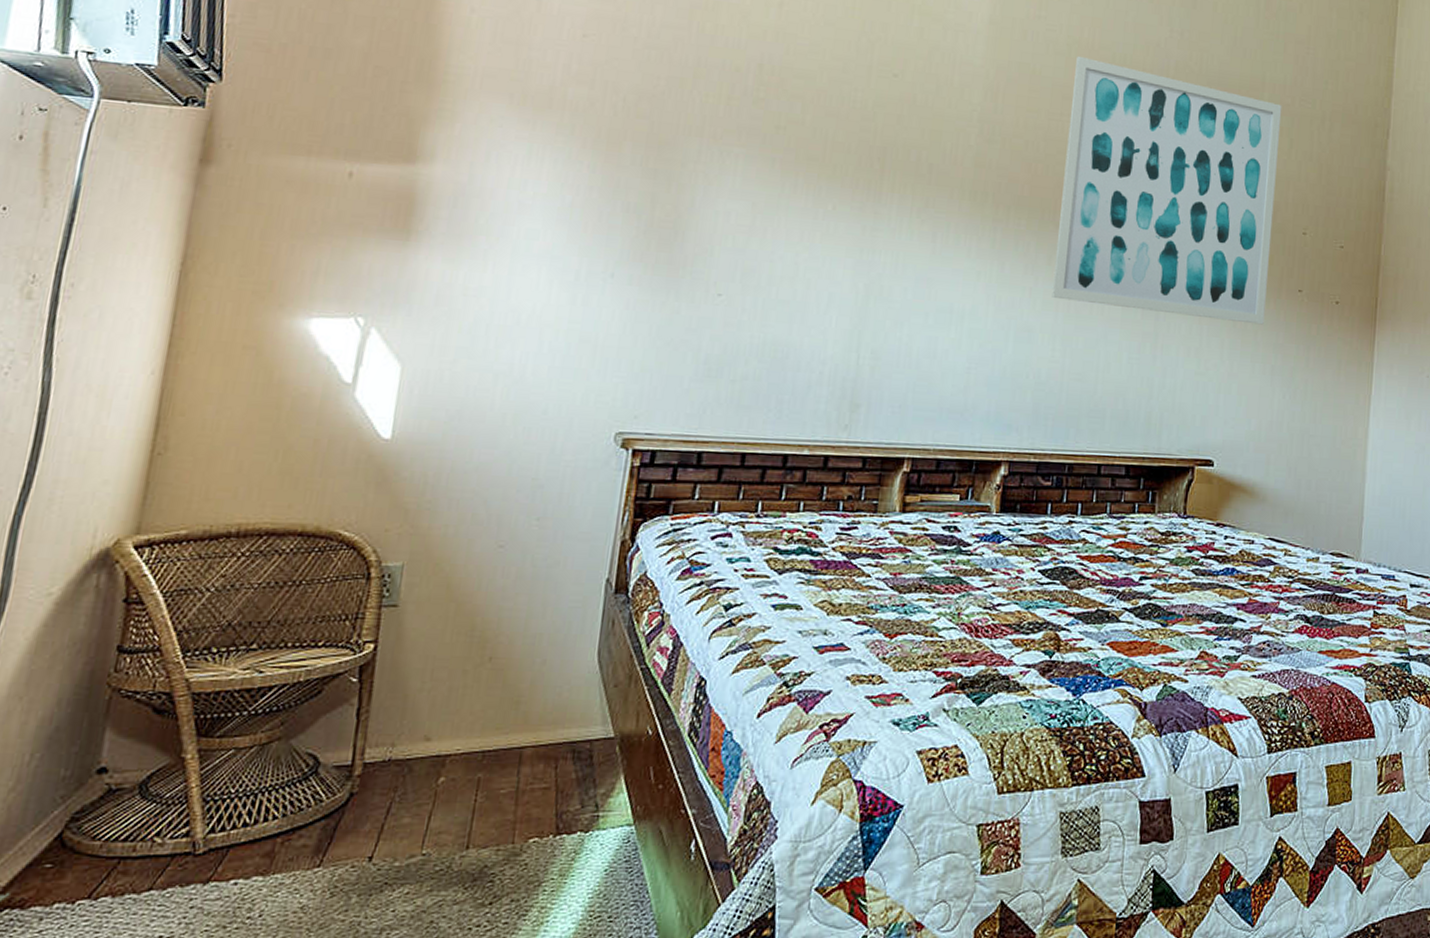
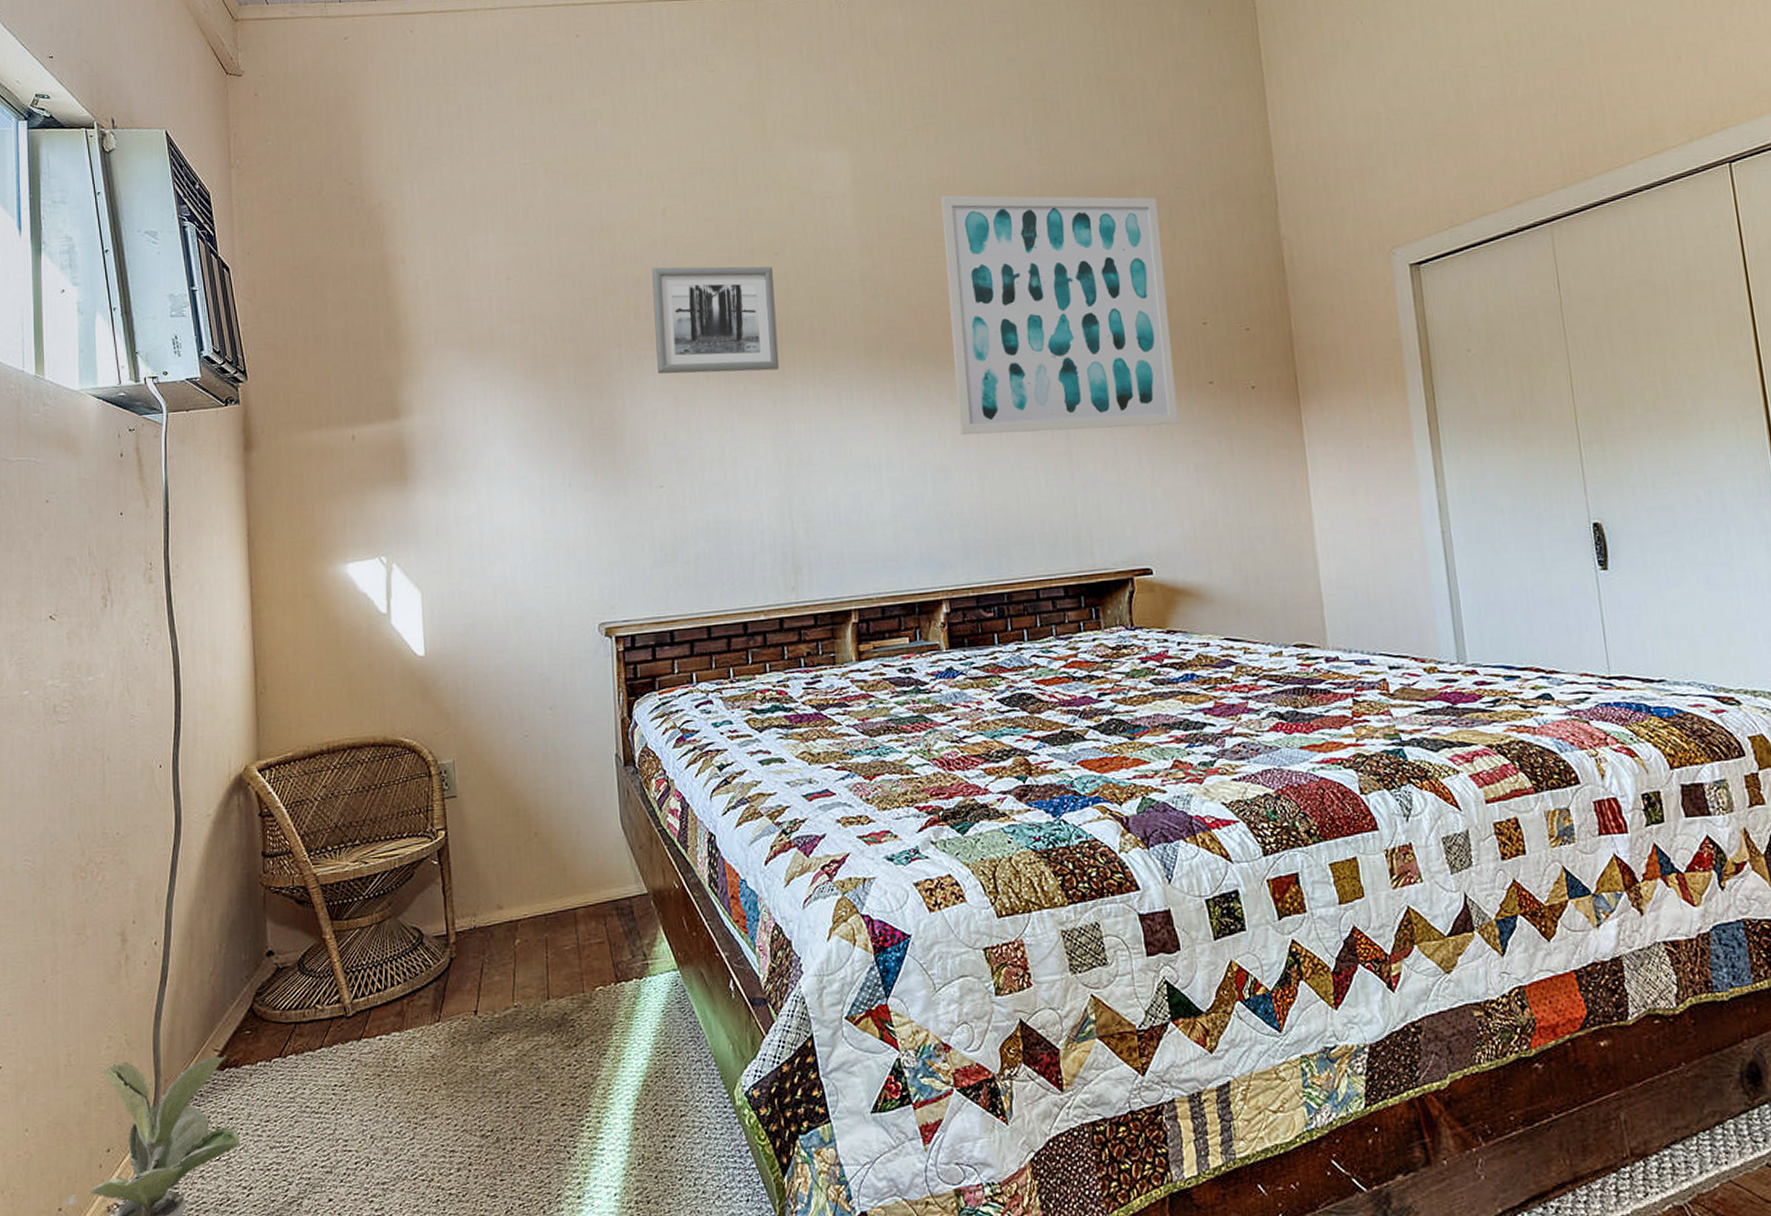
wall art: none [740,60,888,196] -> present [651,266,780,374]

